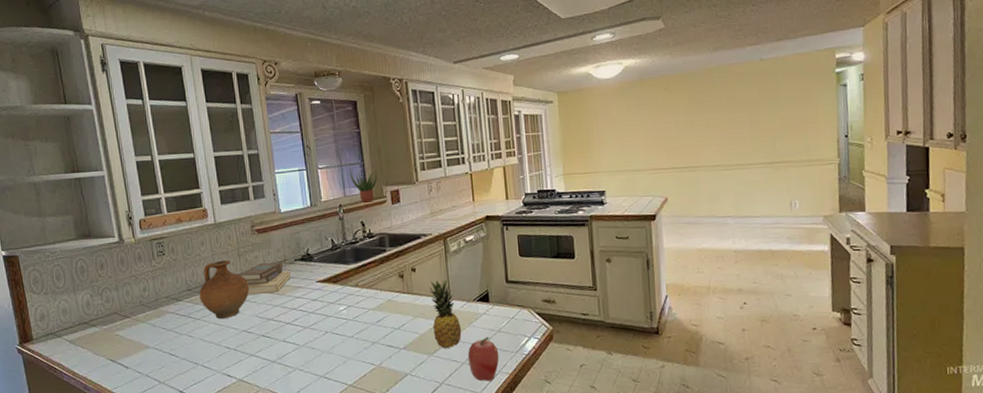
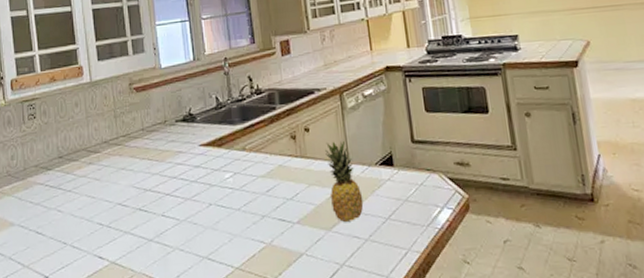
ceramic jug: present [199,259,250,319] -> none [71,122,126,190]
books: present [238,262,291,296] -> none [113,124,171,163]
potted plant: present [350,167,378,204] -> none [235,17,266,56]
fruit: present [467,336,500,381] -> none [371,207,409,262]

